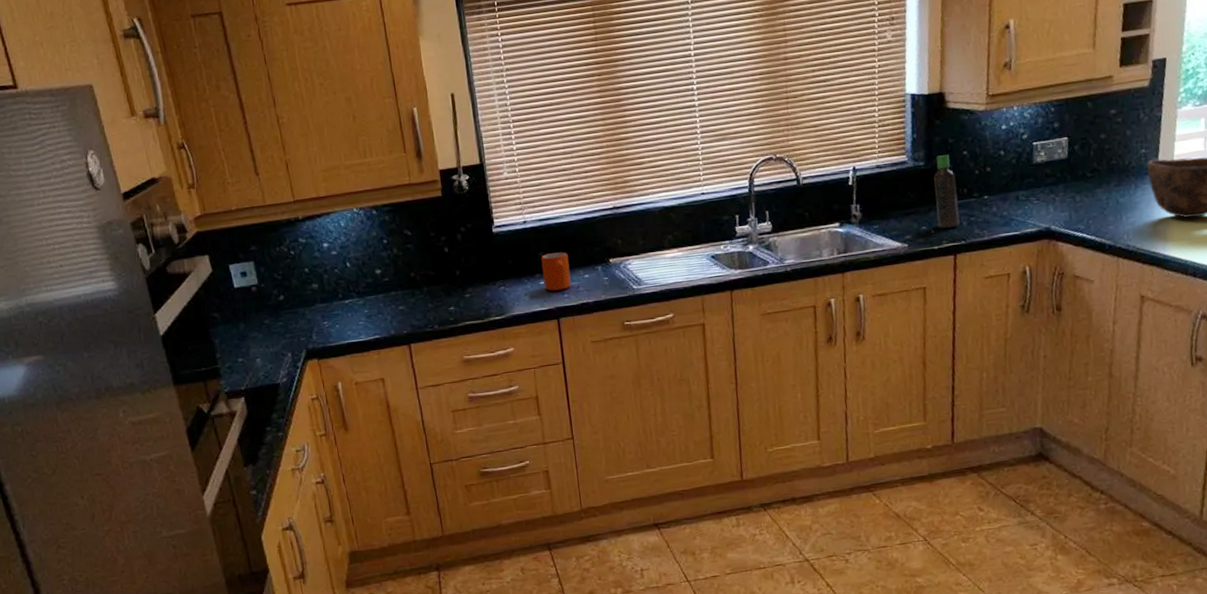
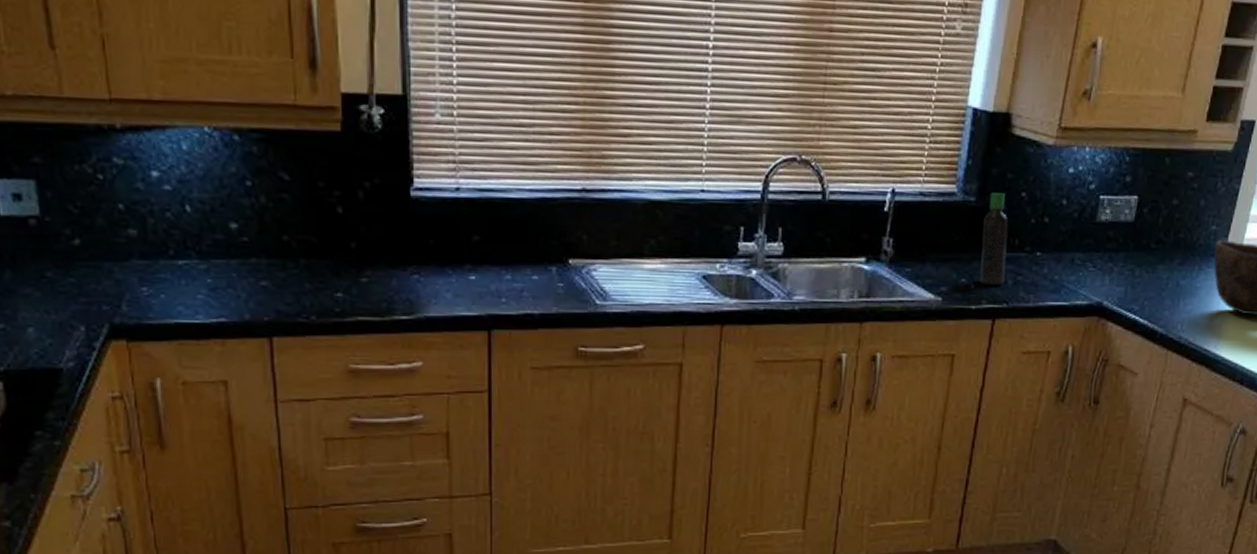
mug: present [541,252,572,291] -> none [475,238,513,292]

